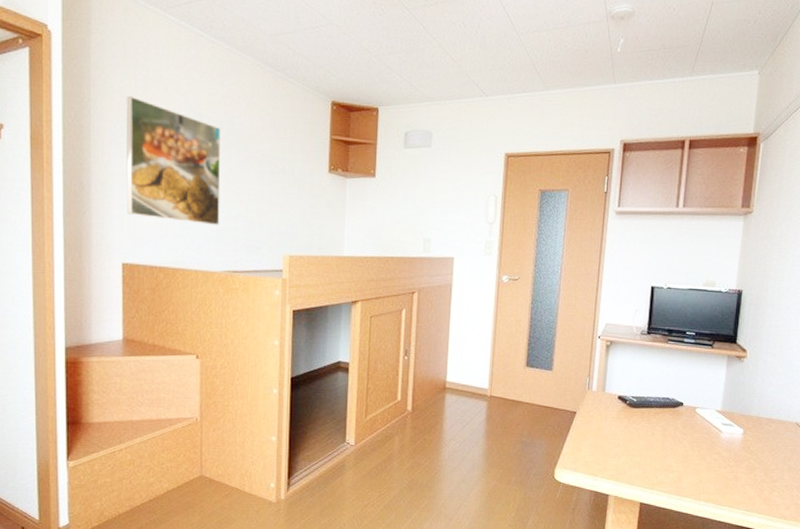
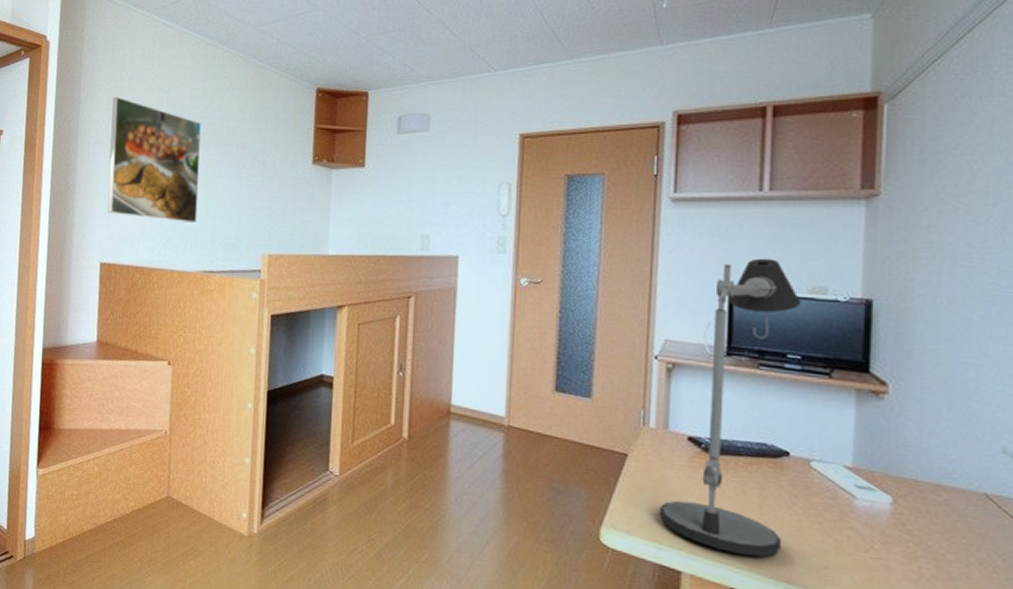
desk lamp: none [596,259,698,479] -> present [660,258,801,557]

